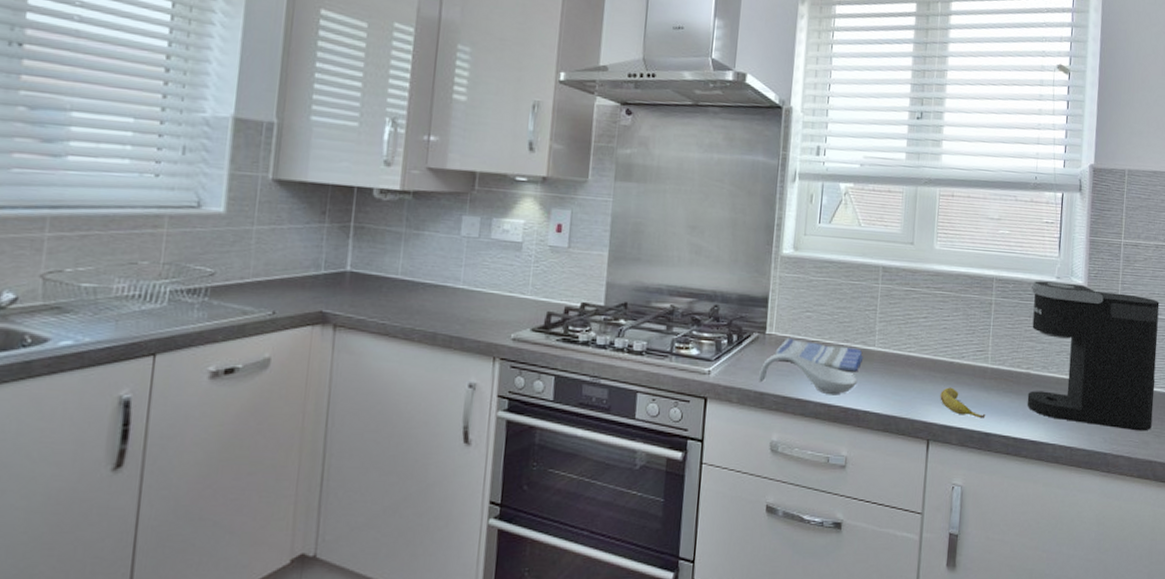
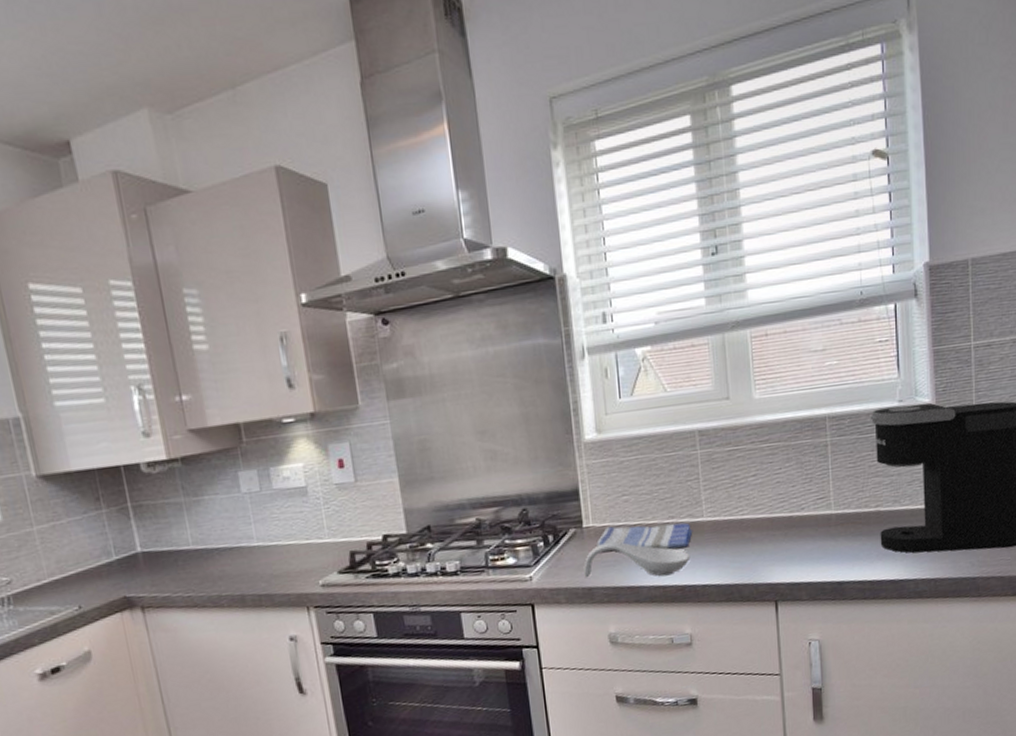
banana: present [940,387,986,419] -> none [783,542,836,569]

